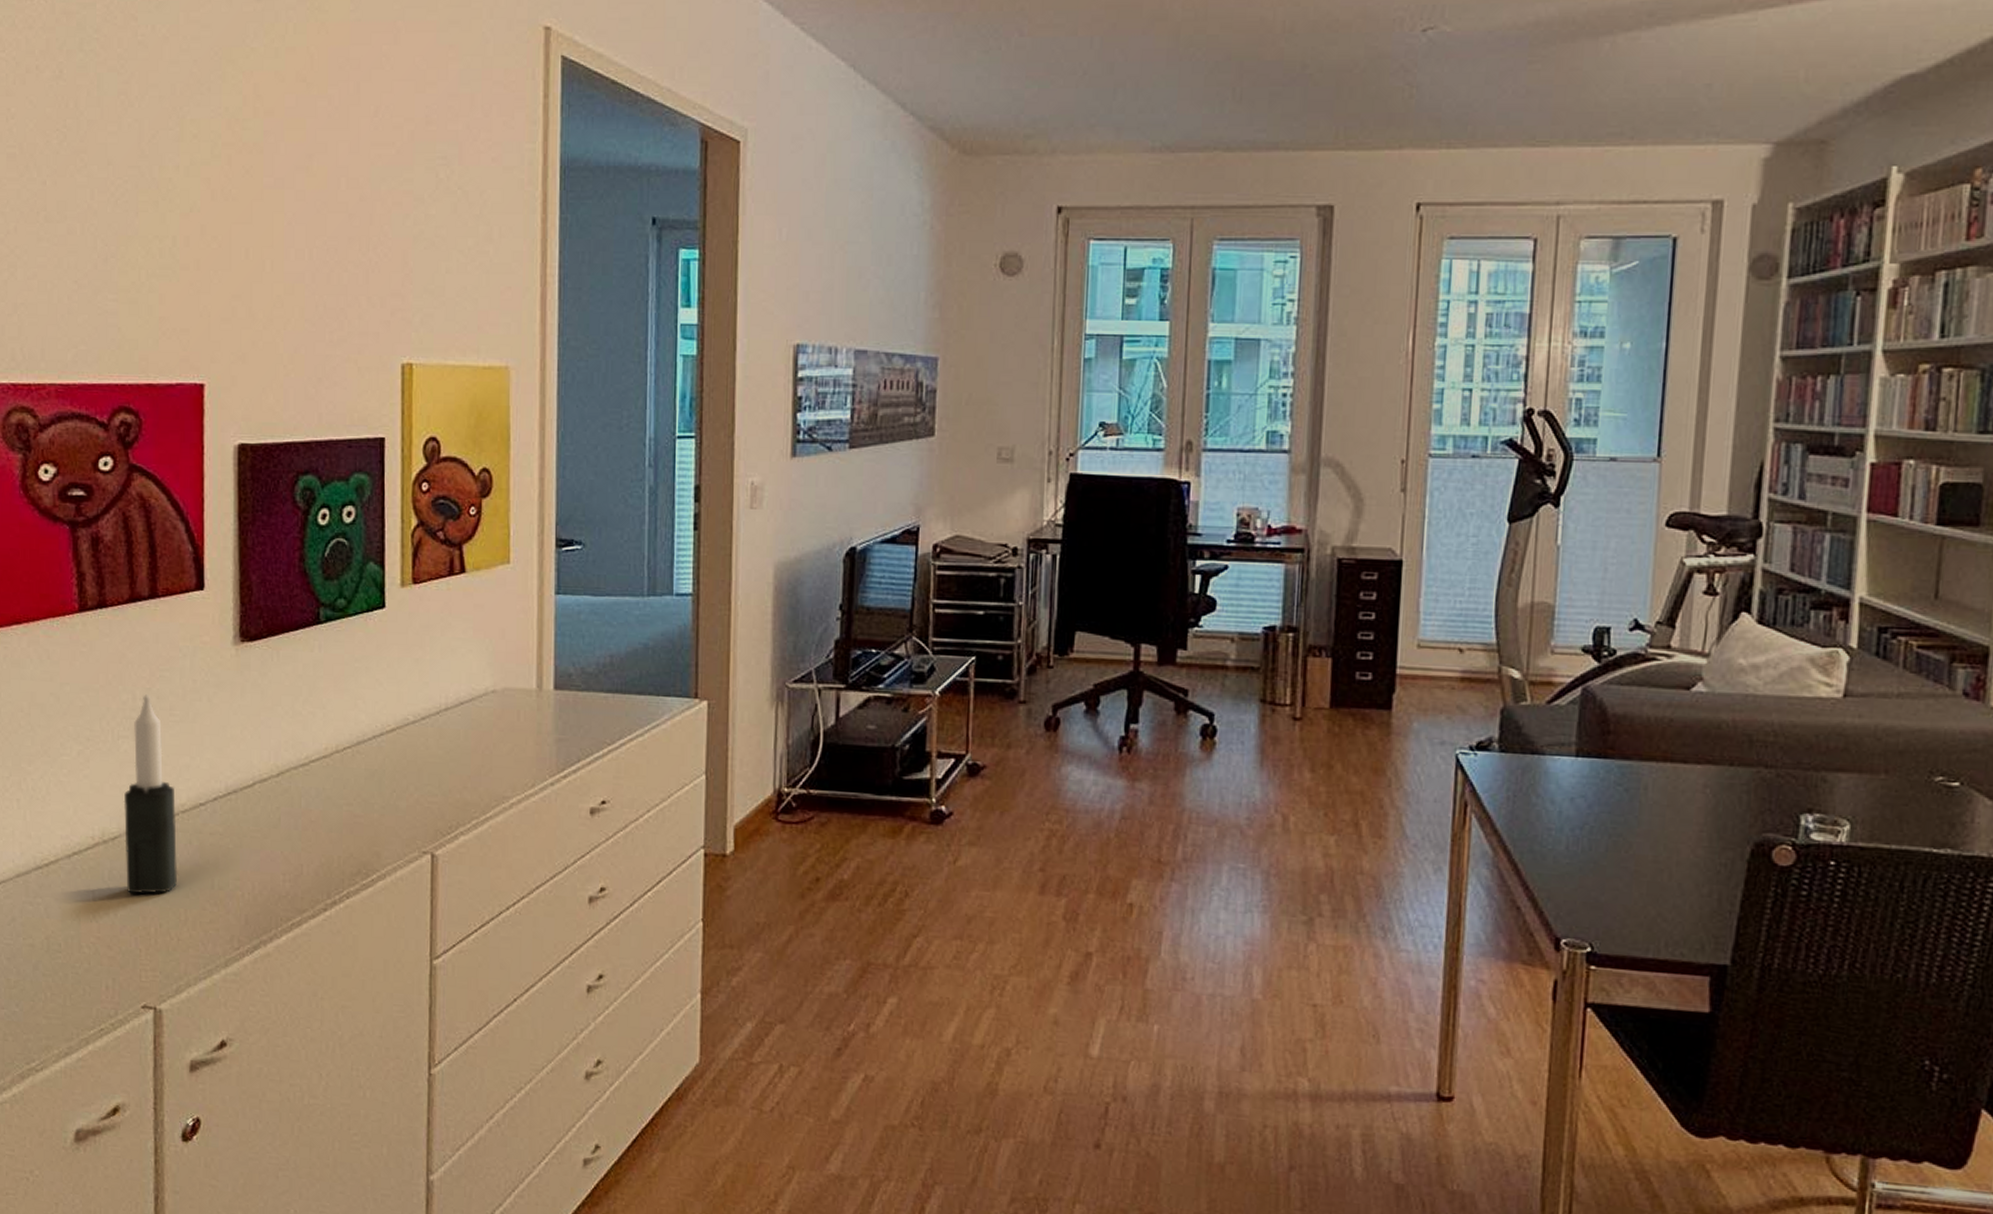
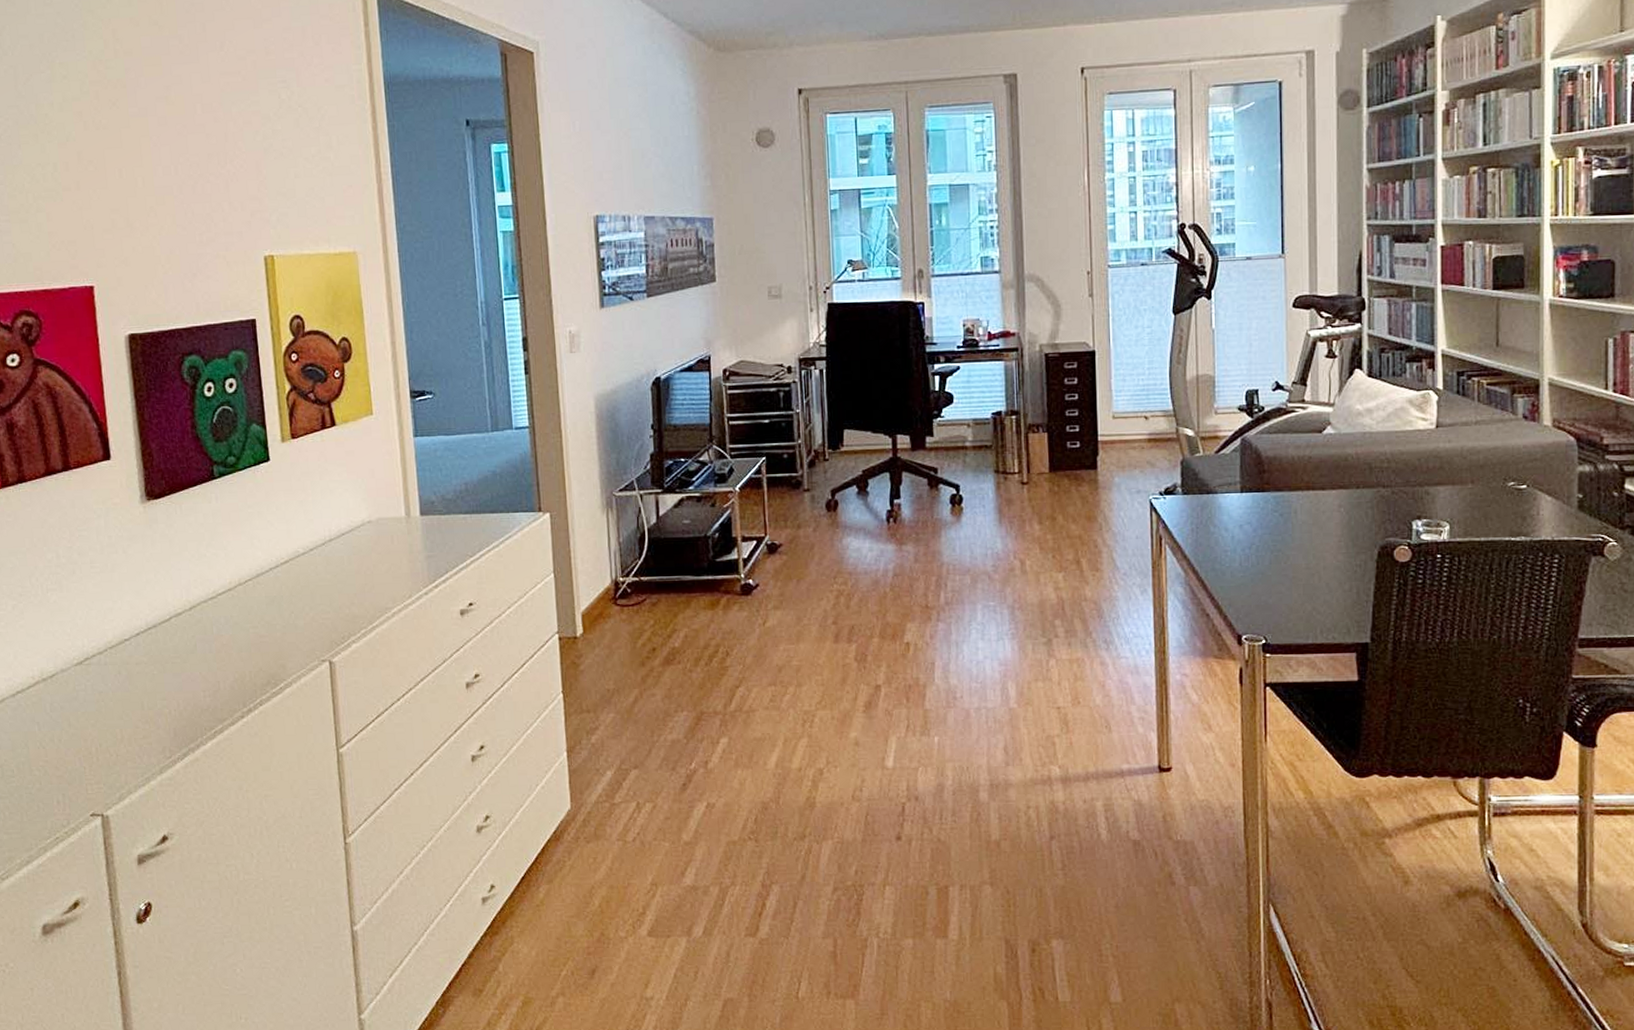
candle: present [123,694,178,894] -> none [57,552,111,721]

